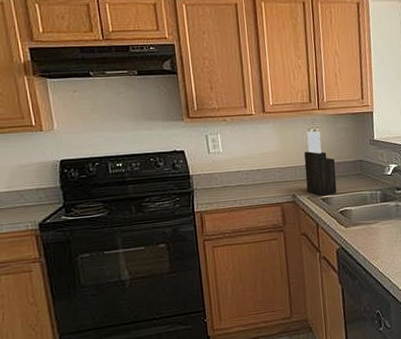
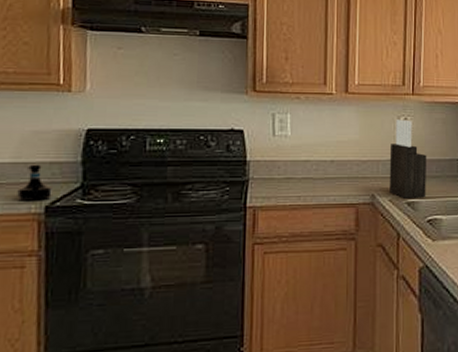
tequila bottle: none [15,191,42,221] -> present [17,164,52,201]

